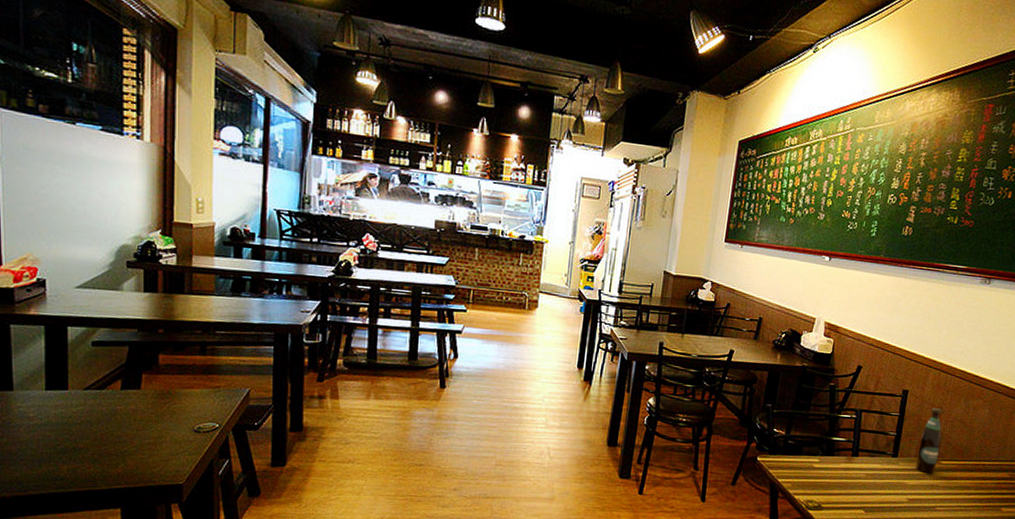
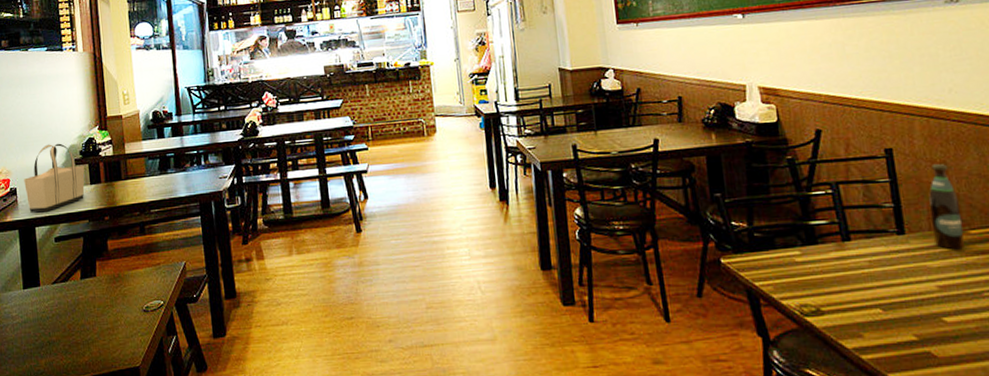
shopping bag: none [57,238,139,313] -> present [24,143,85,213]

